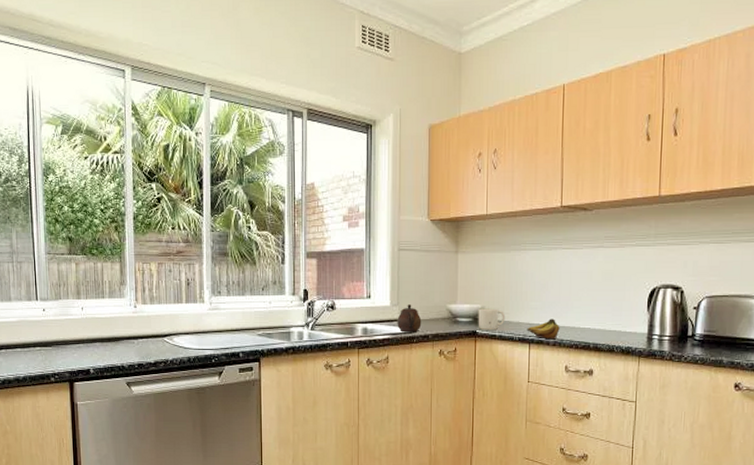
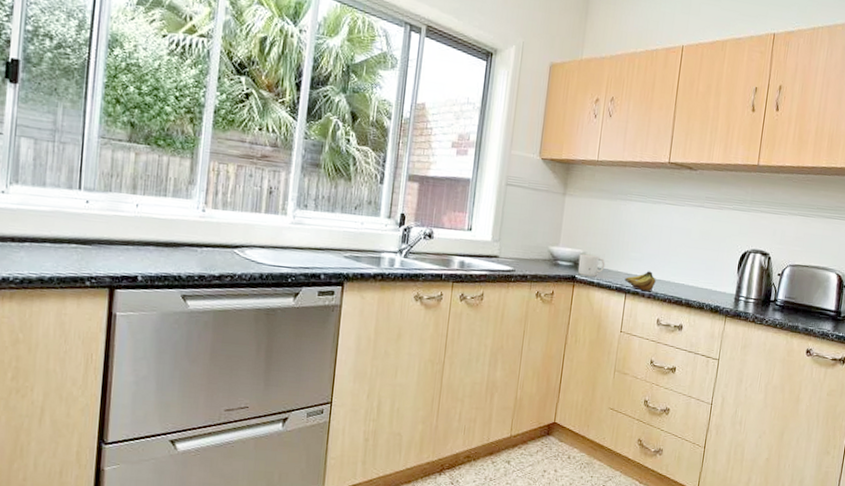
teapot: present [397,304,422,333] -> none [496,241,522,271]

